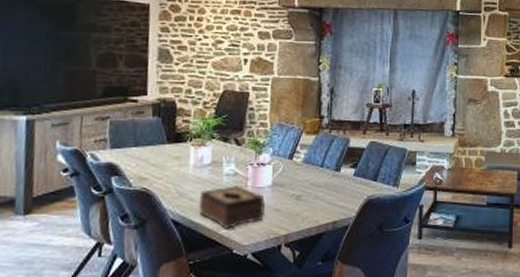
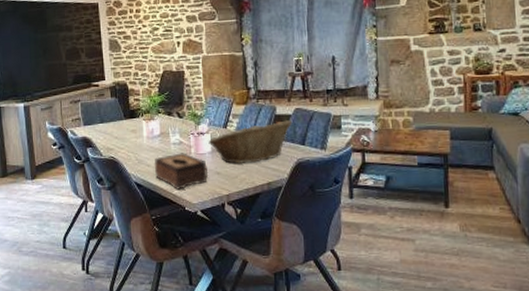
fruit basket: none [269,152,366,201] -> present [208,119,293,165]

